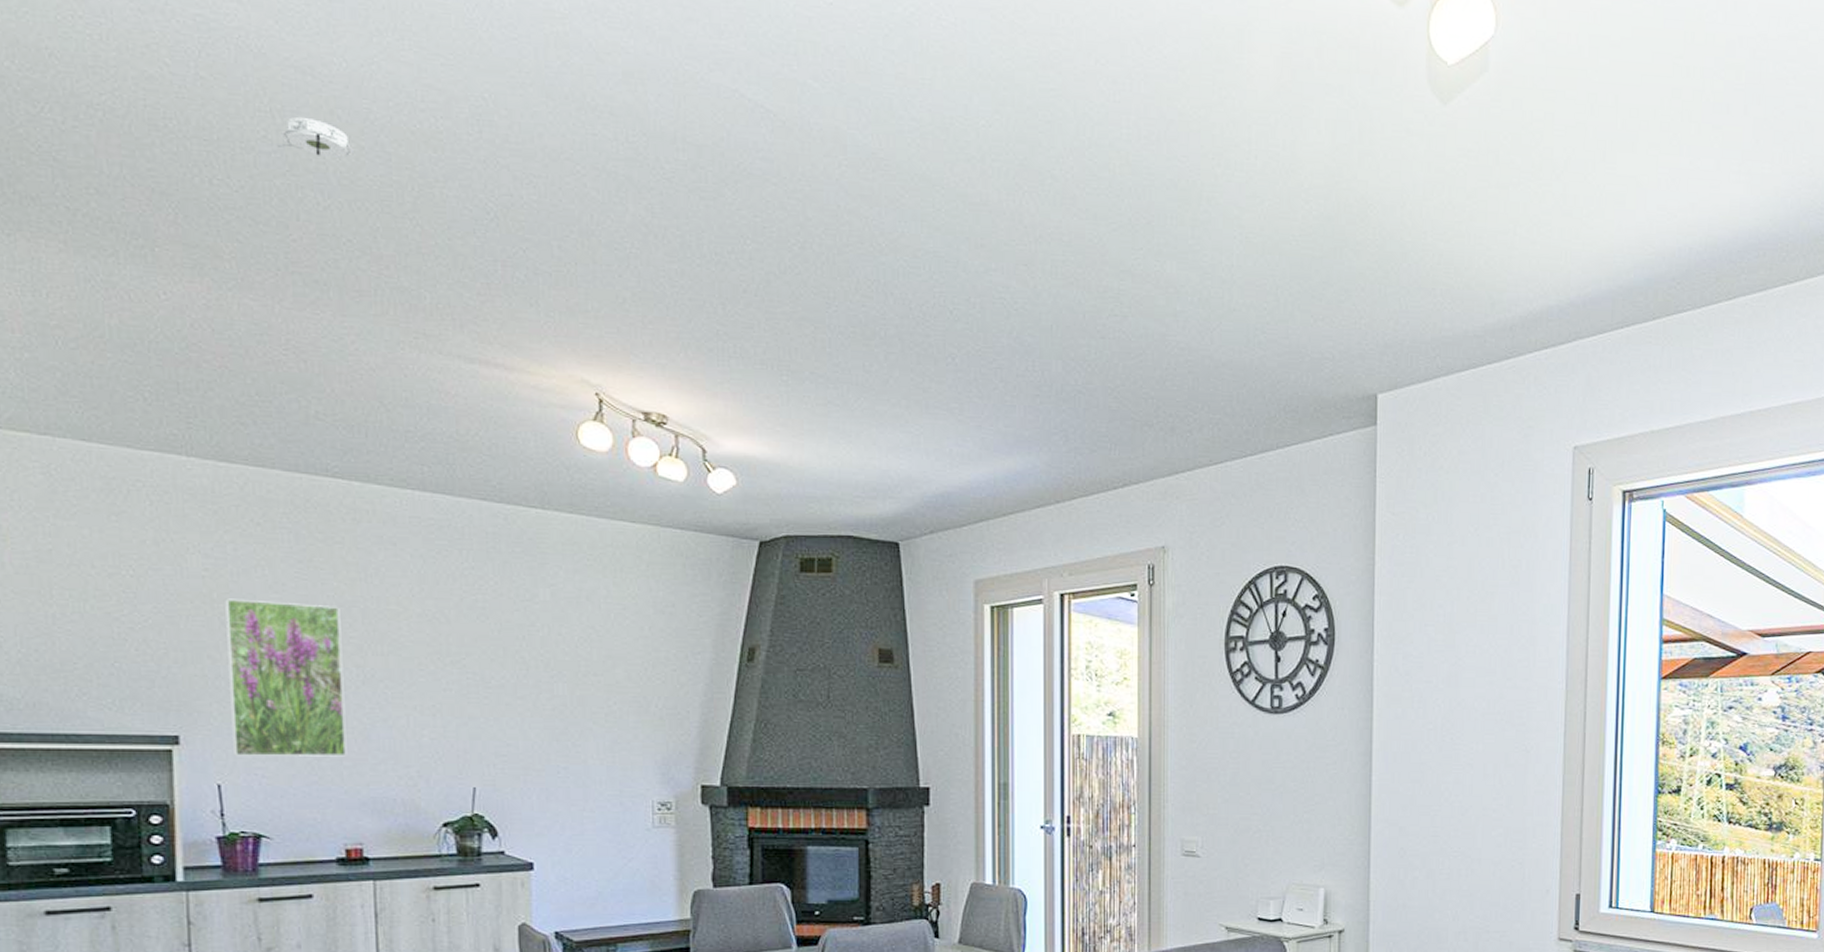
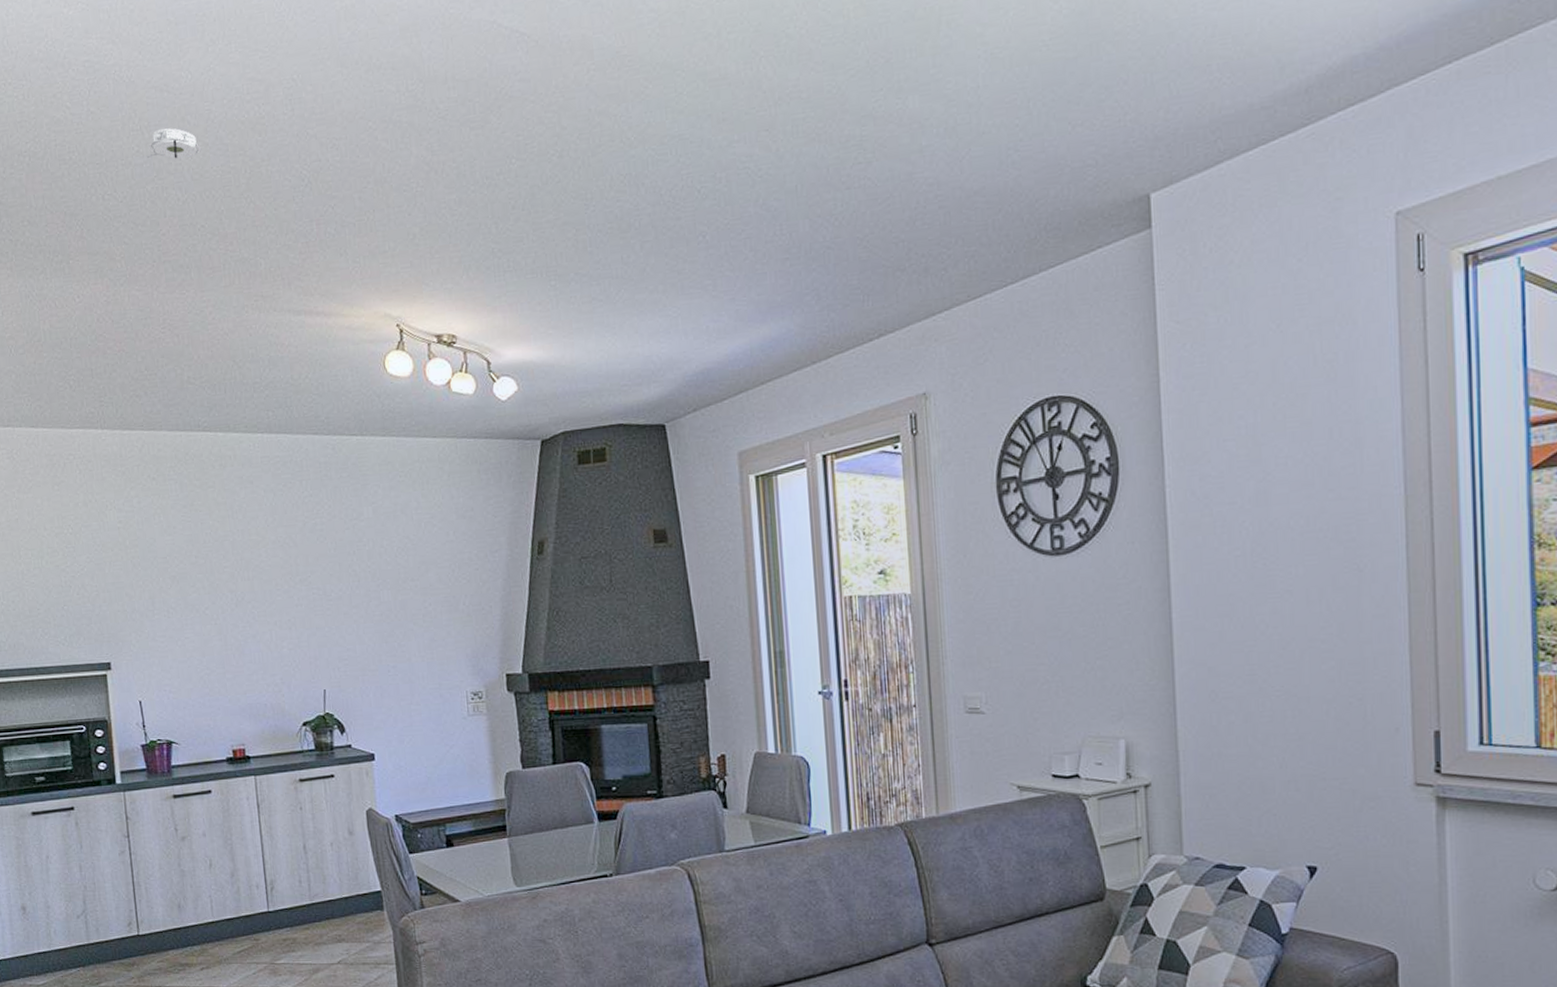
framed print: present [225,598,347,757] -> none [134,541,229,676]

